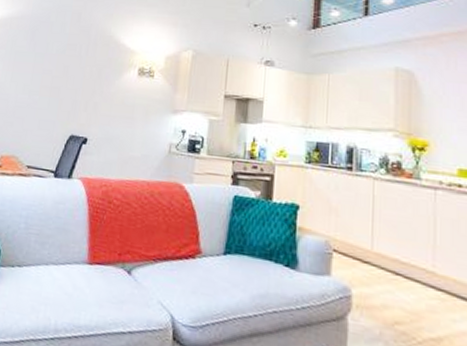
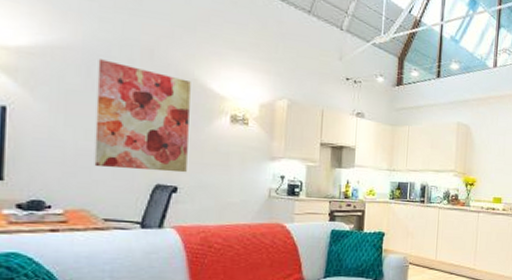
wall art: none [26,24,108,125] -> present [94,59,191,173]

